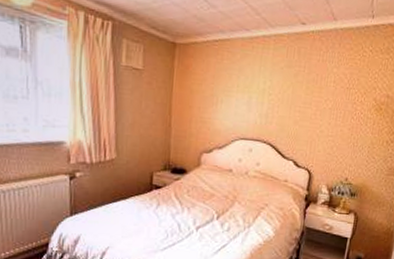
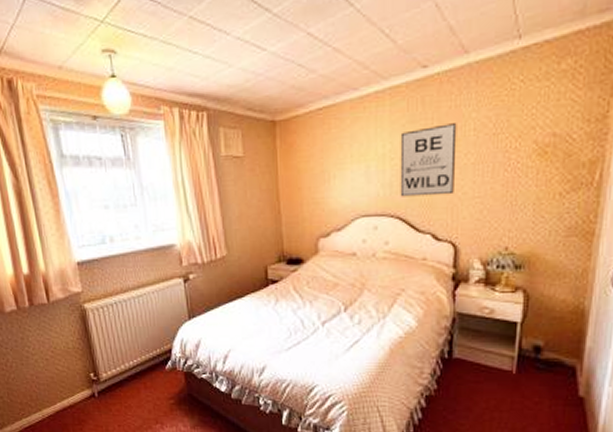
wall art: none [273,73,322,131] -> present [400,123,457,197]

